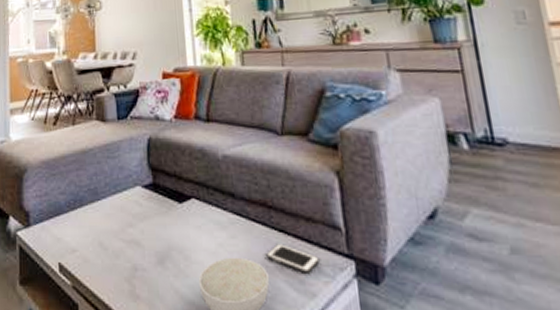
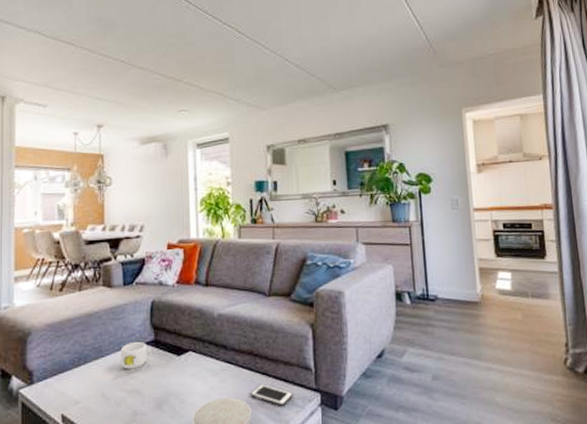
mug: none [117,183,151,216] -> present [120,341,152,370]

